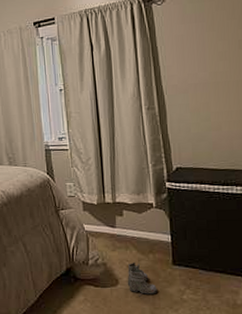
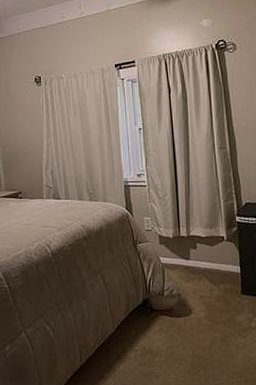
boots: present [127,261,157,297] -> none [200,292,228,325]

